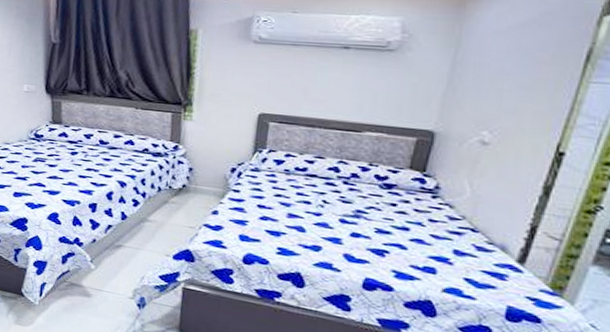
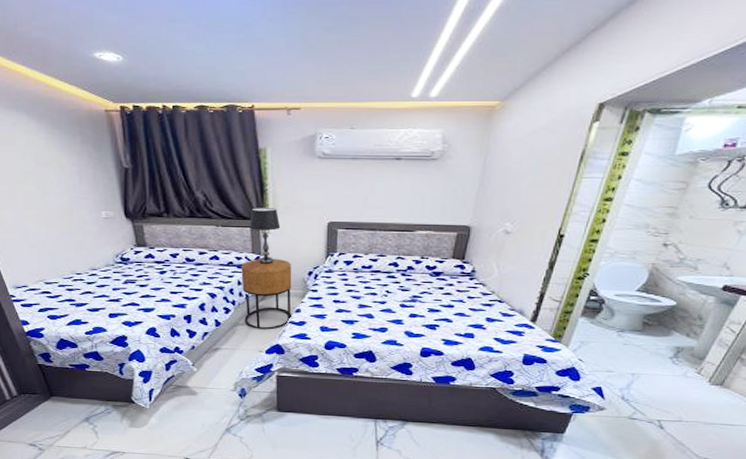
side table: none [153,147,213,232] -> present [241,258,293,330]
table lamp: none [170,91,205,155] -> present [249,208,281,264]

